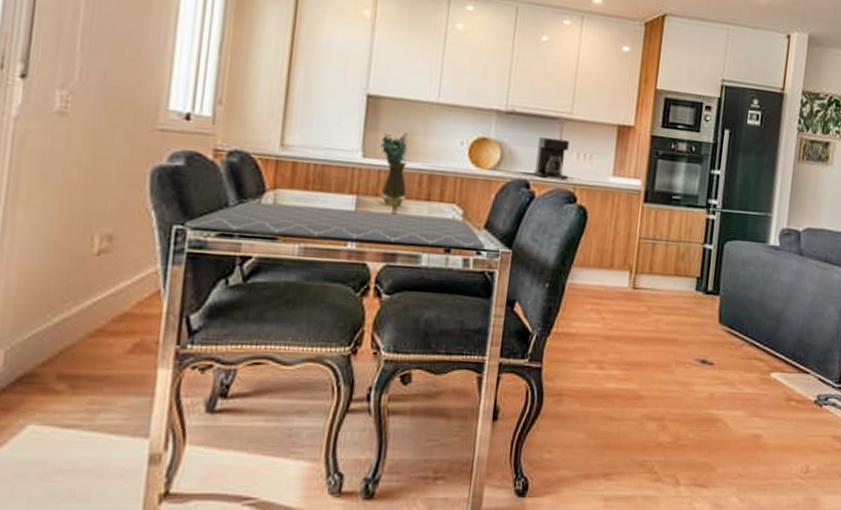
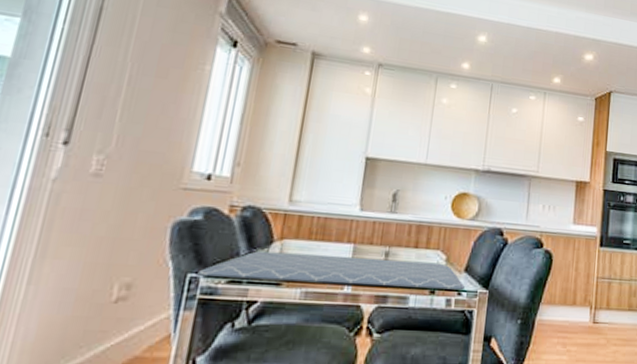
vase: present [380,132,407,207] -> none [375,189,399,254]
coffee maker: present [533,137,569,180] -> none [506,192,536,228]

